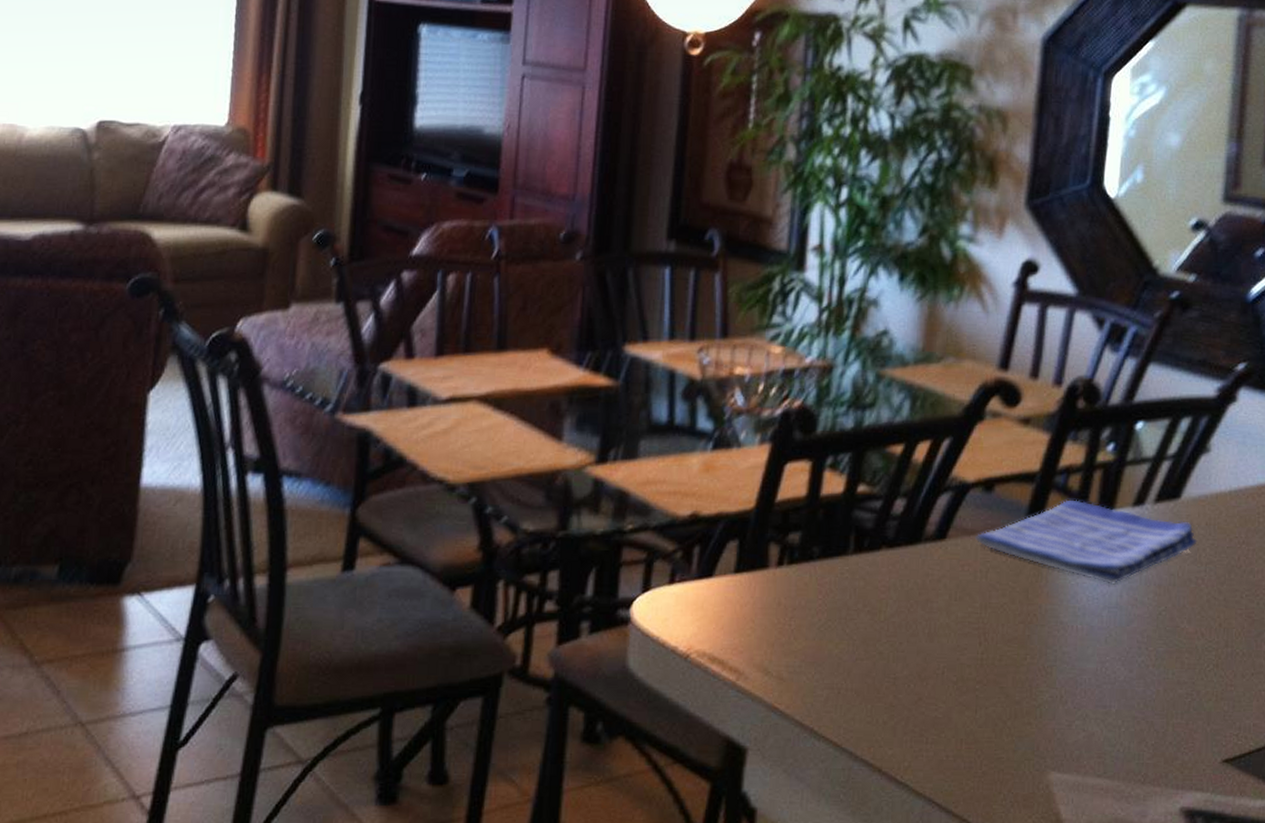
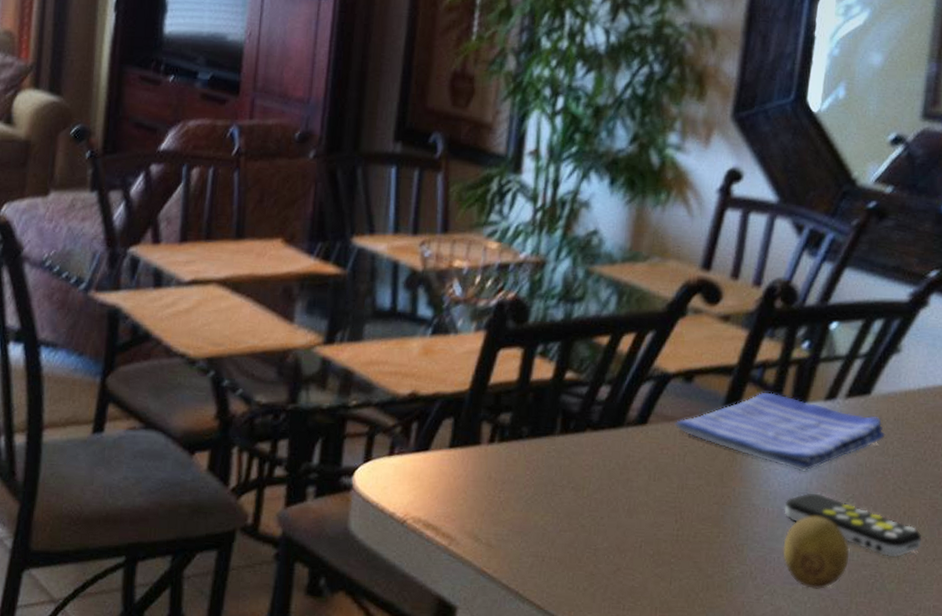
remote control: none [1094,607,1239,674] -> present [784,492,922,557]
fruit: none [1094,632,1164,711] -> present [782,515,850,589]

